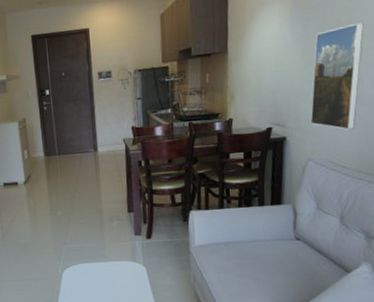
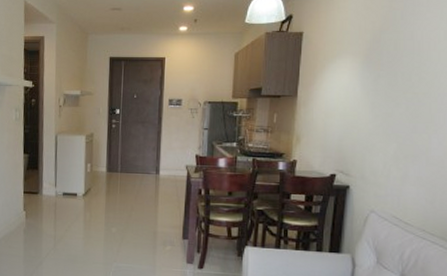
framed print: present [310,22,364,130] -> none [375,85,435,187]

